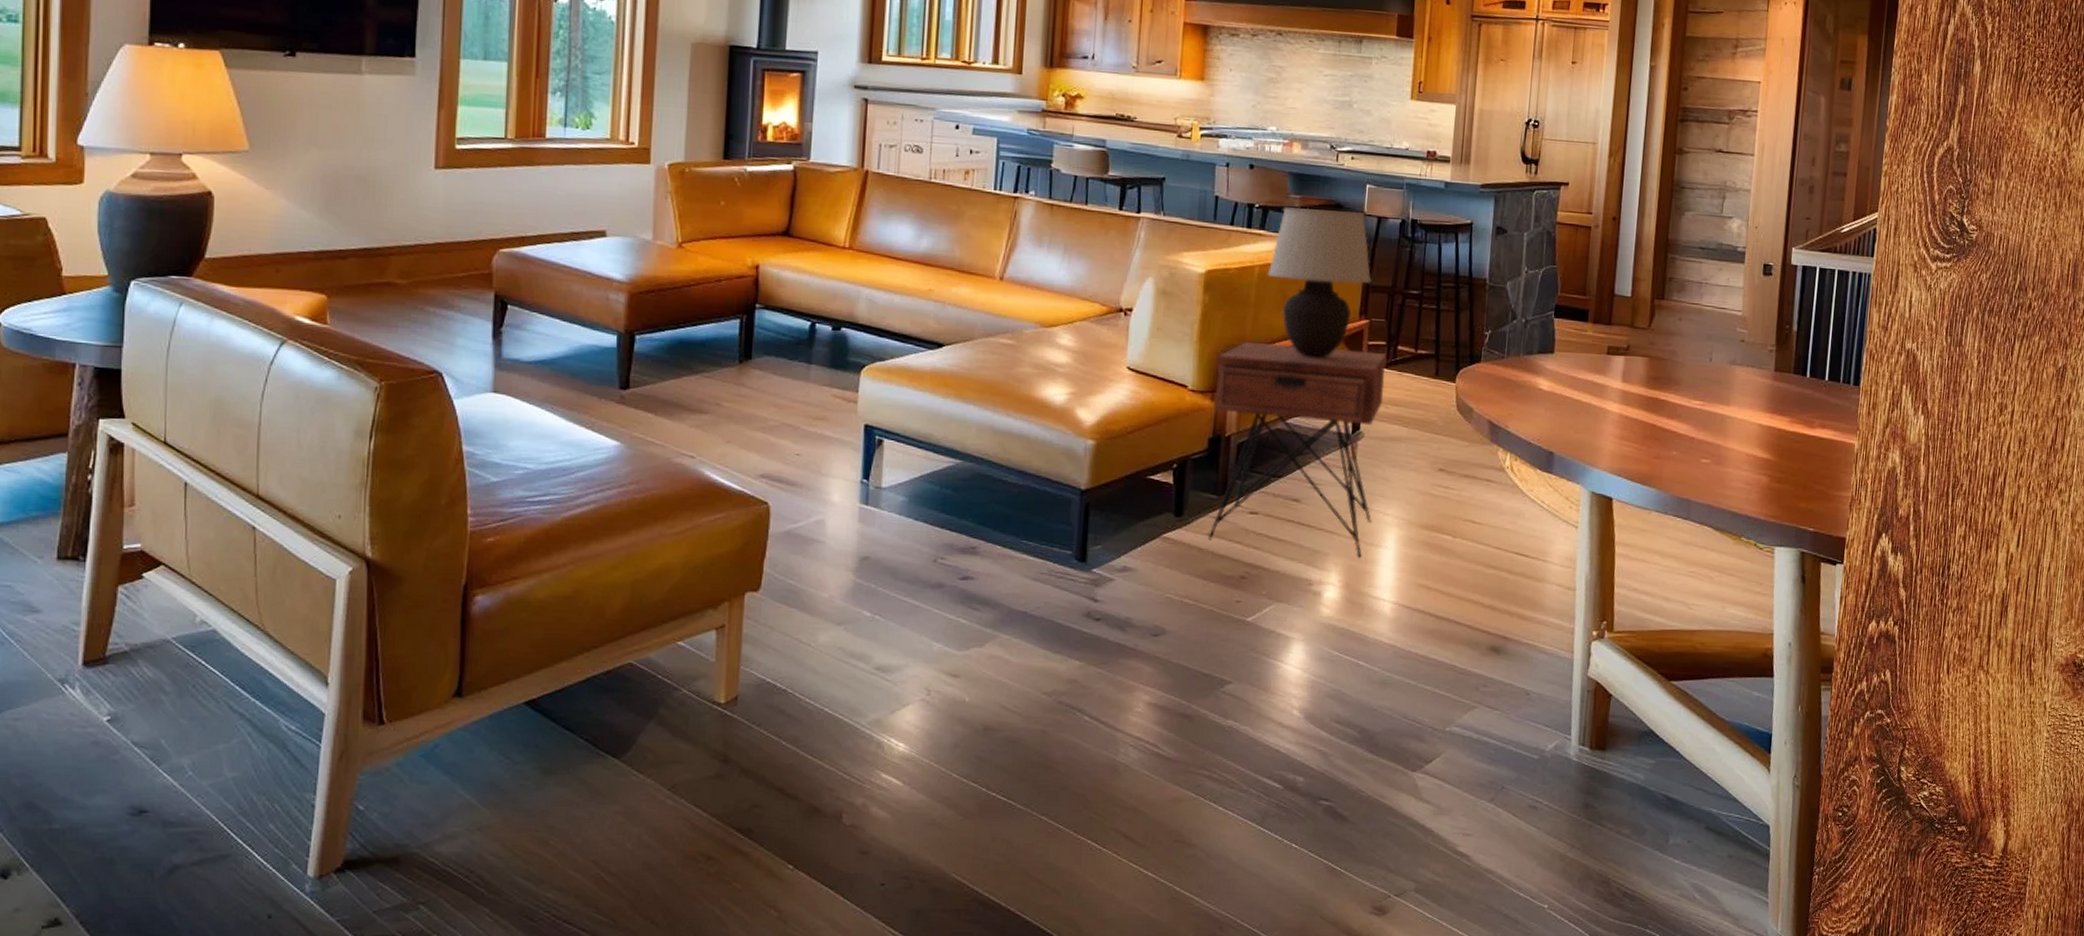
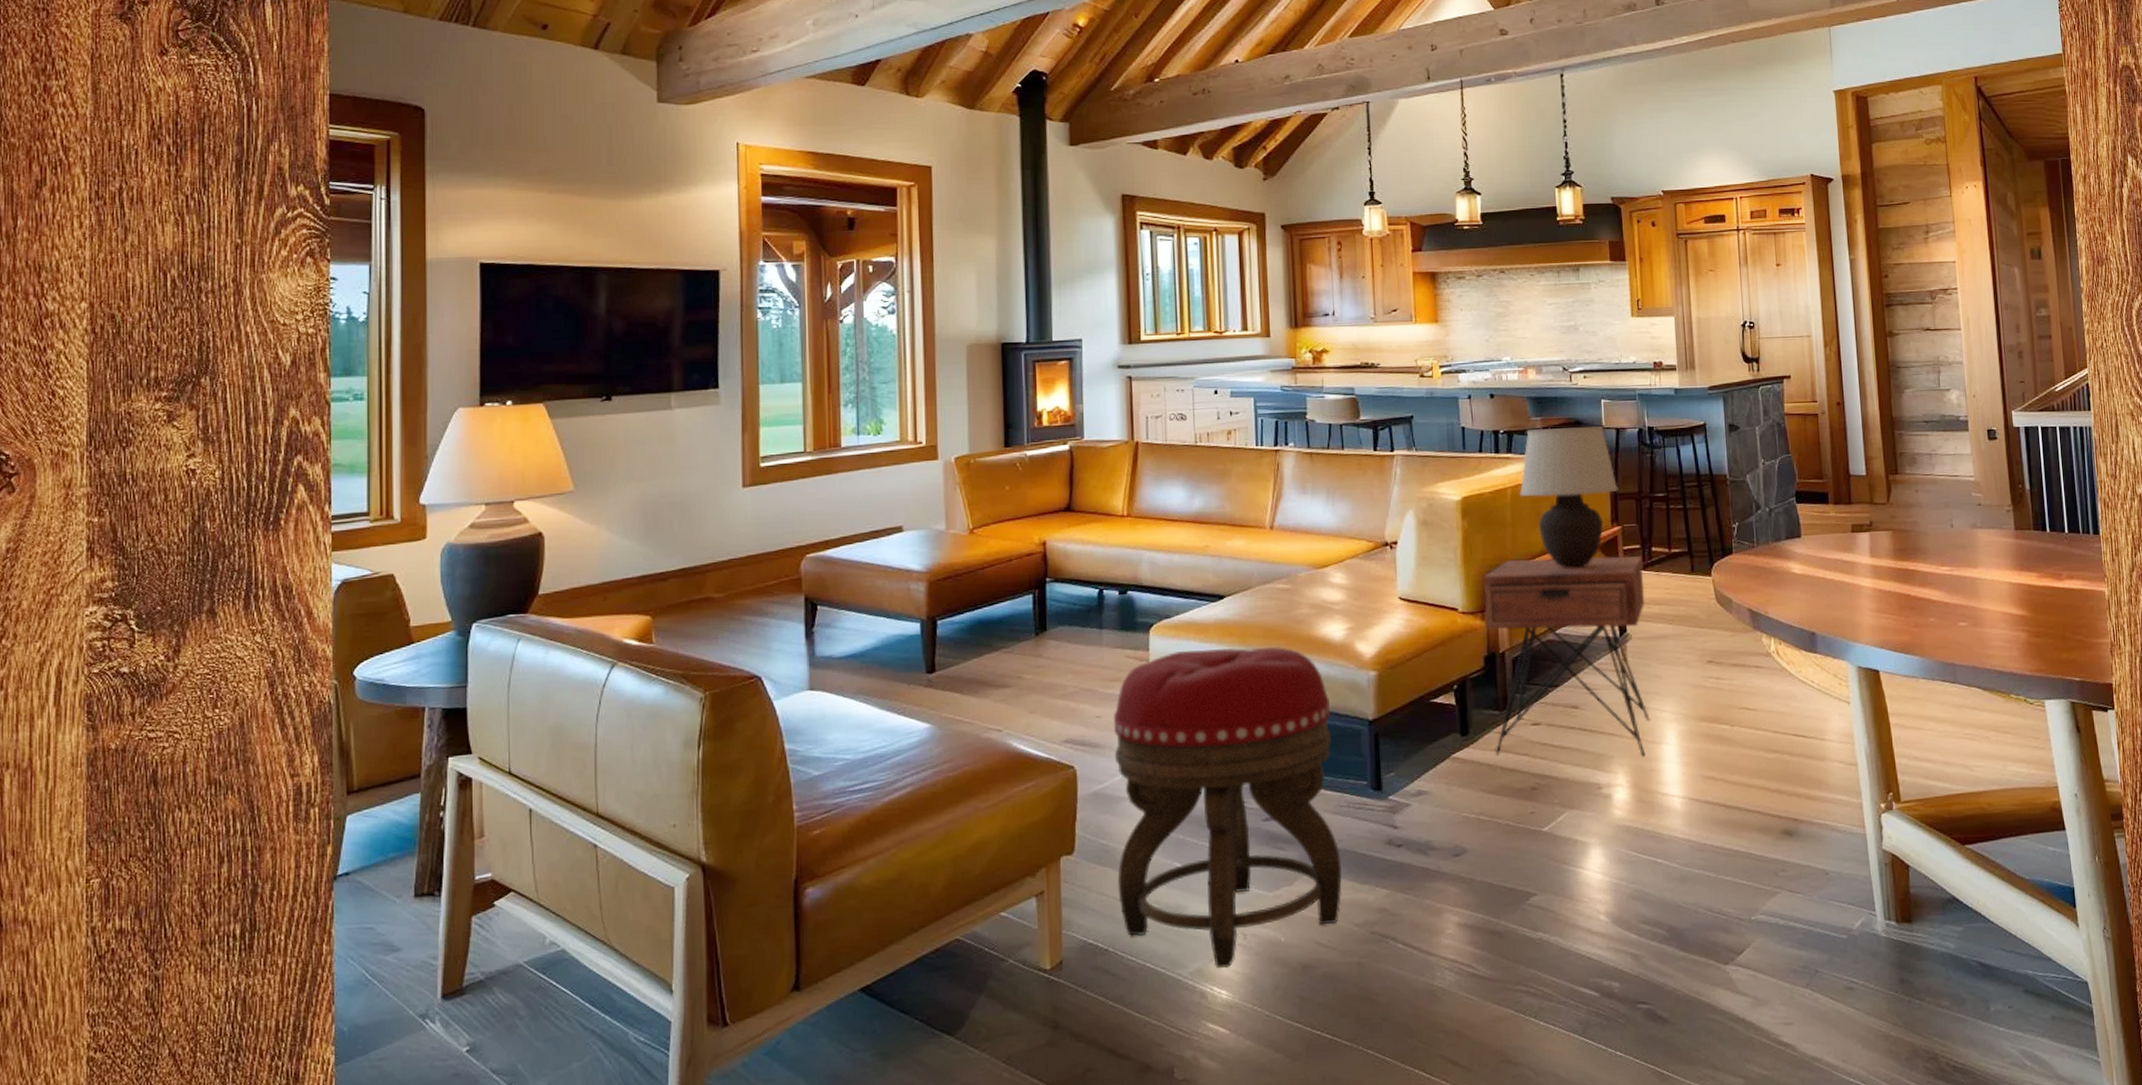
footstool: none [801,397,1042,722] -> present [1114,647,1342,969]

